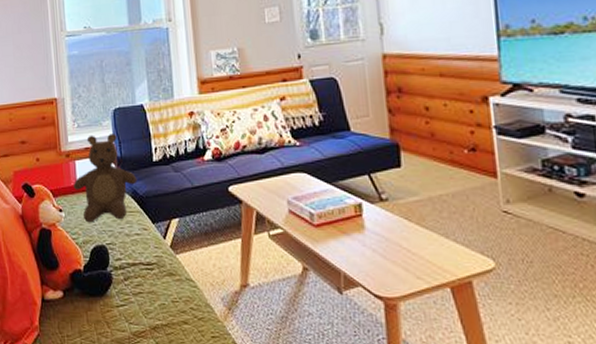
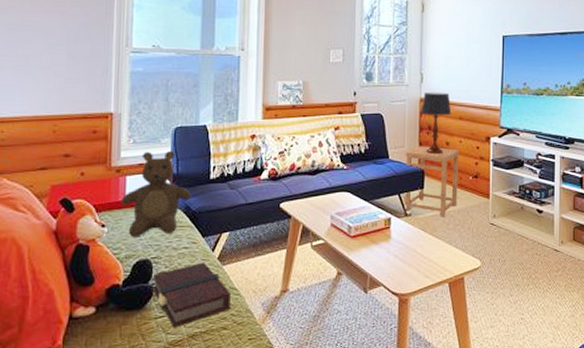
book: none [111,250,189,318] -> present [153,262,231,328]
side table: none [371,113,451,203] -> present [405,146,460,217]
table lamp: none [384,44,428,124] -> present [420,91,452,155]

